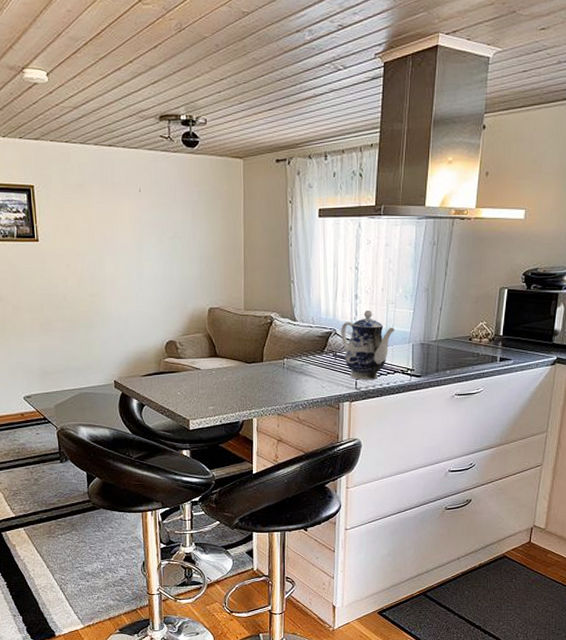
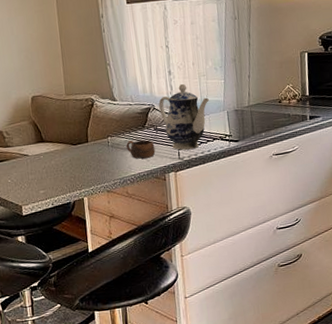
cup: none [302,365,332,385] -> present [126,140,156,159]

